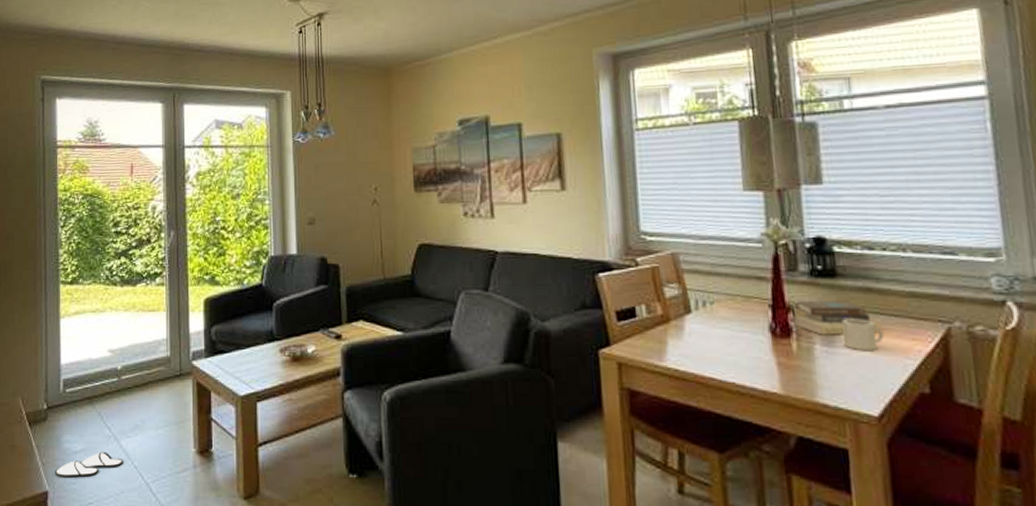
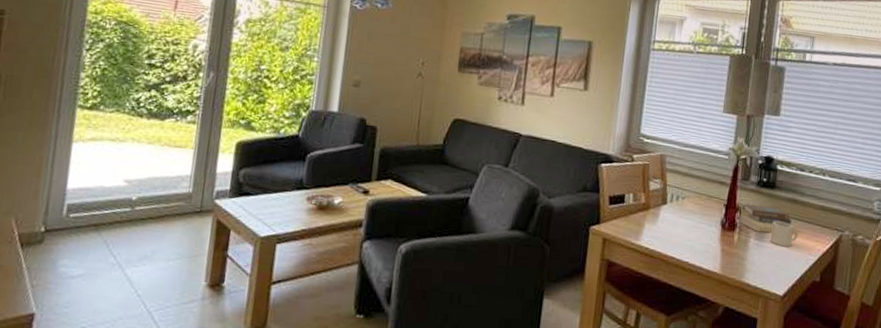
slippers: present [54,451,124,478] -> none [44,278,127,302]

